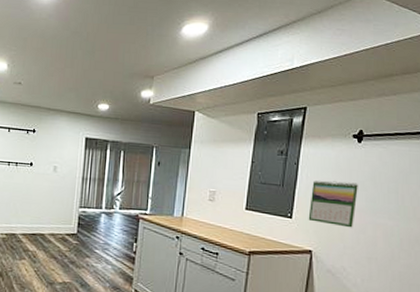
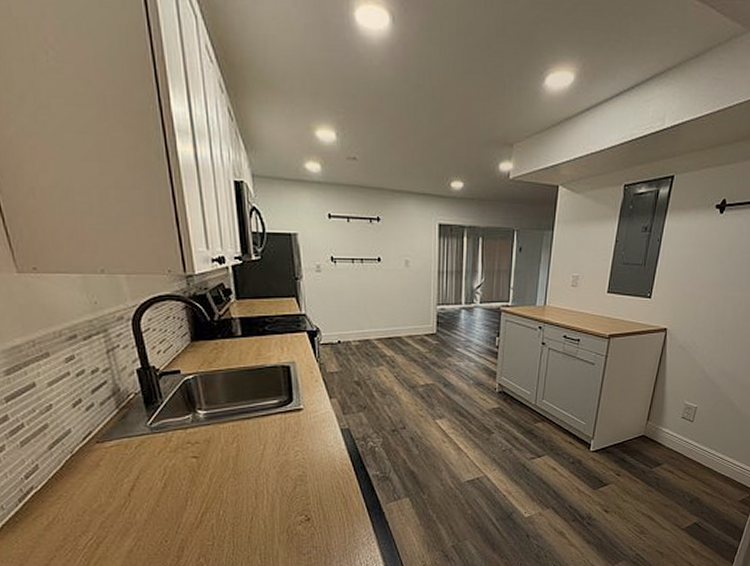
calendar: present [308,180,358,228] -> none [666,256,715,303]

